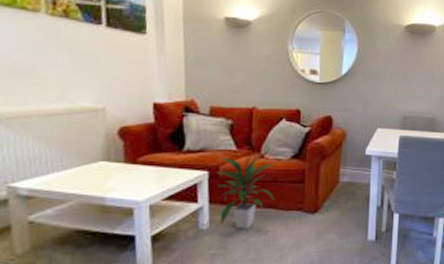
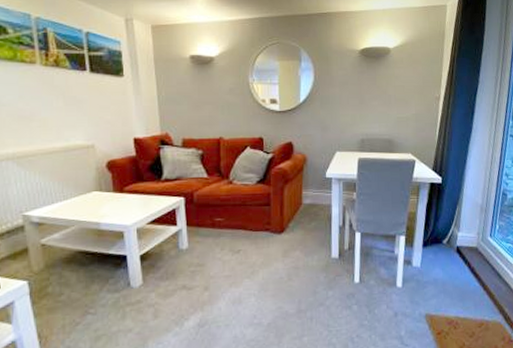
indoor plant: present [216,153,275,230] -> none [190,179,244,249]

